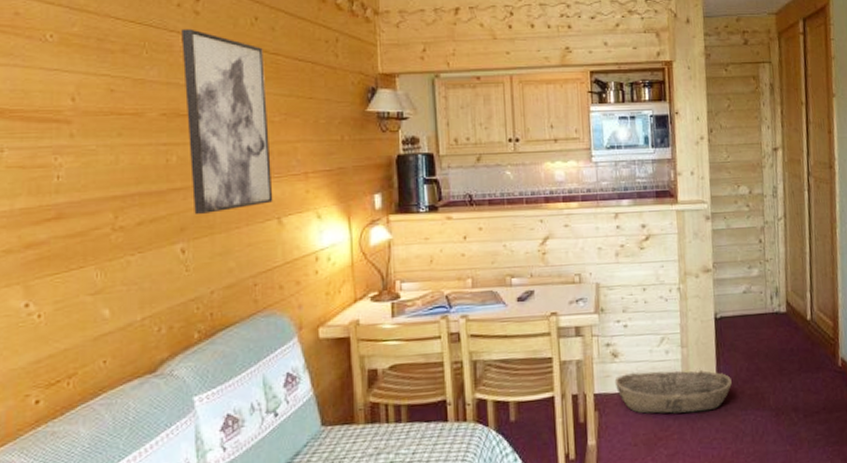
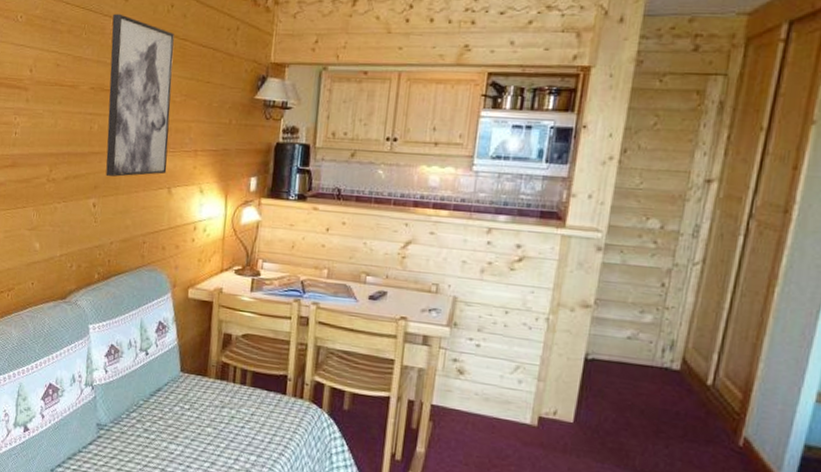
basket: present [614,370,732,414] -> none [455,393,592,453]

